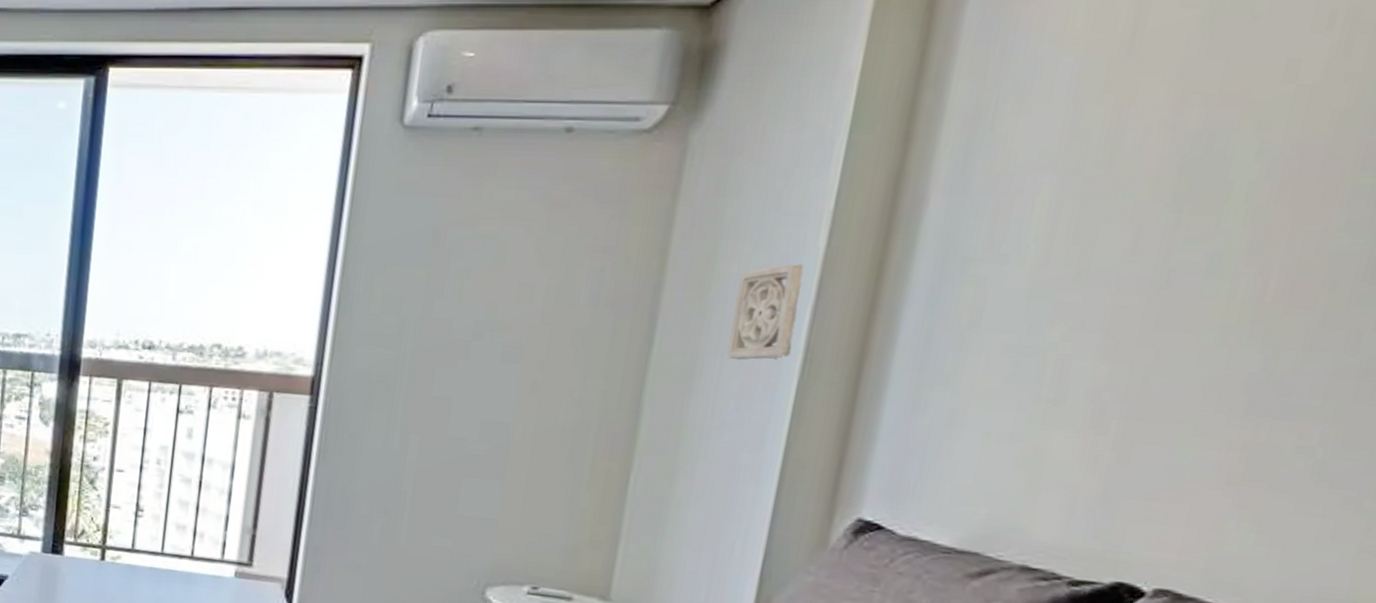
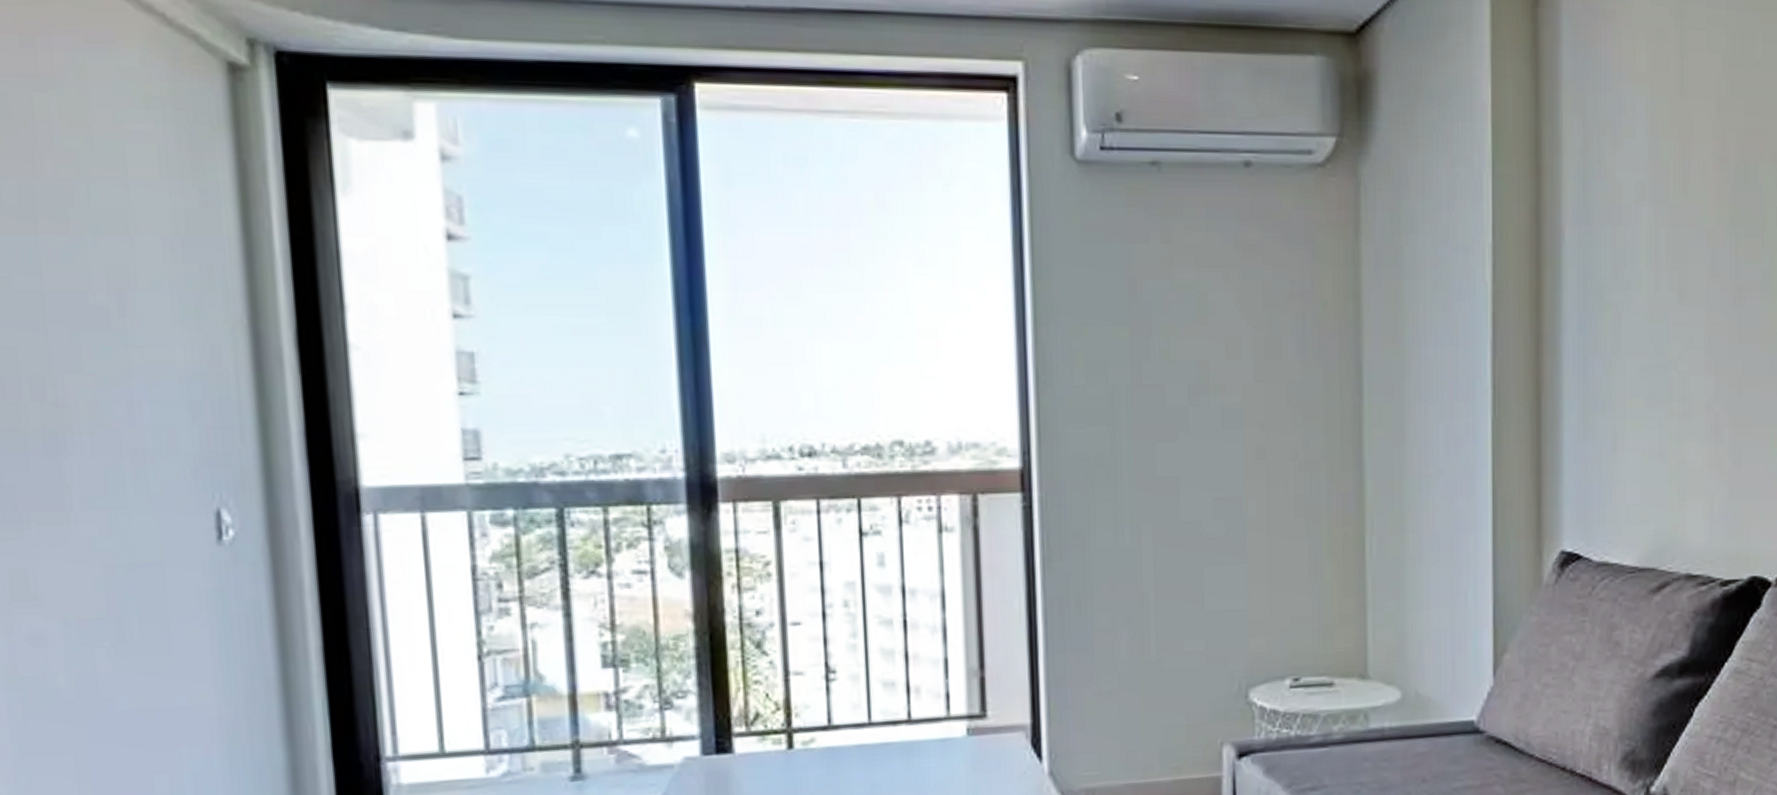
wall ornament: present [727,263,804,360] -> none [1427,299,1482,403]

